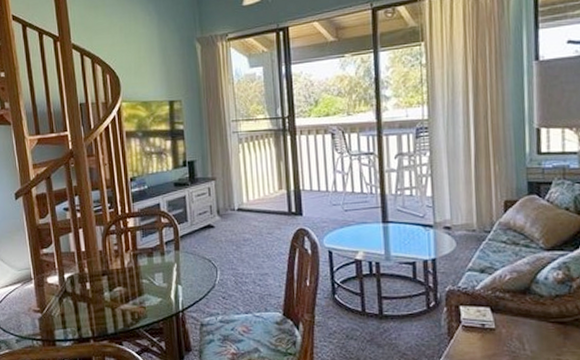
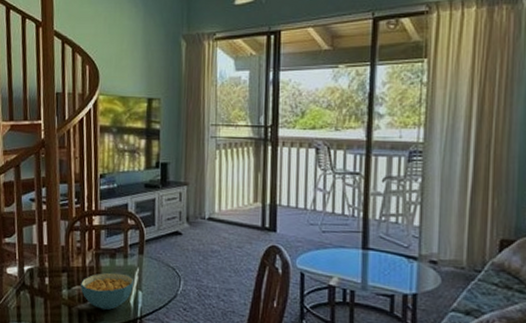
cereal bowl: none [121,270,173,308] -> present [80,272,134,311]

